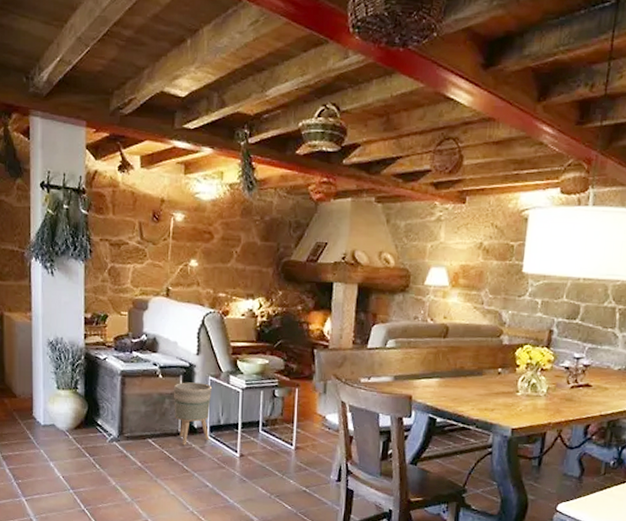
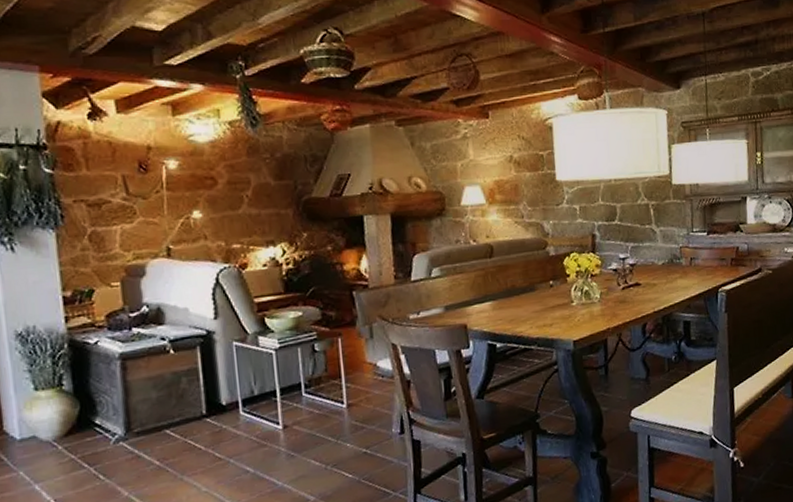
planter: present [173,382,213,446] -> none [189,350,244,429]

